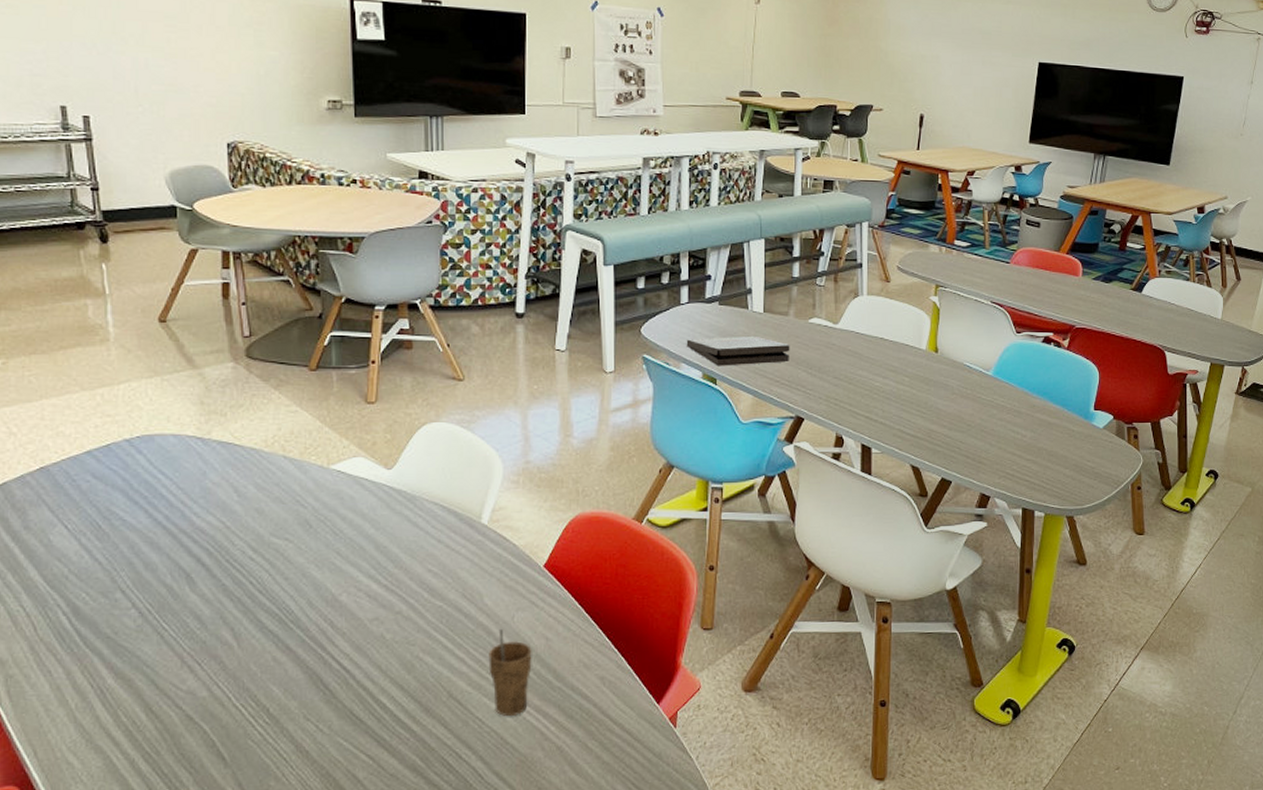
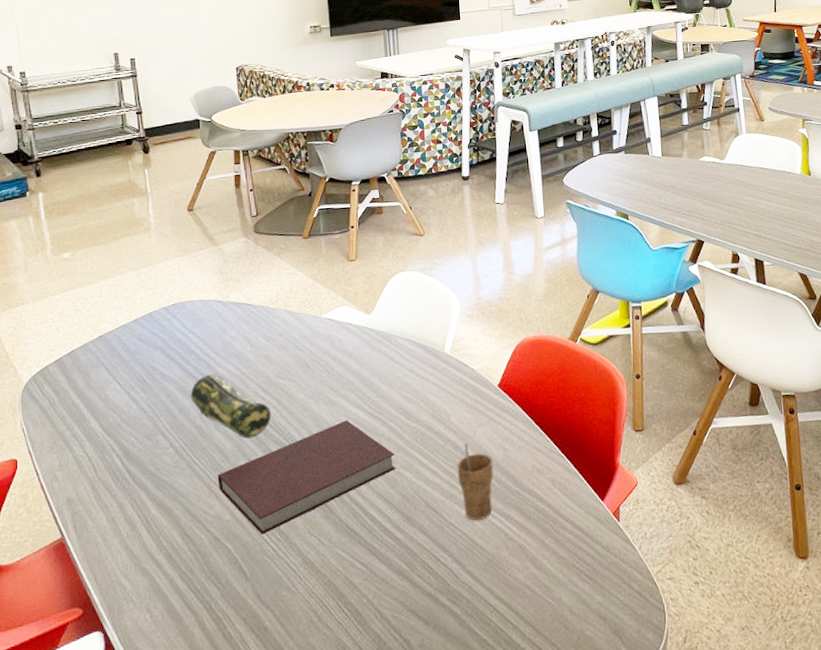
pencil case: none [159,525,262,605] -> present [190,374,272,439]
notebook: none [192,592,414,716] -> present [217,420,396,535]
pizza box: present [686,335,790,366] -> none [601,176,687,204]

